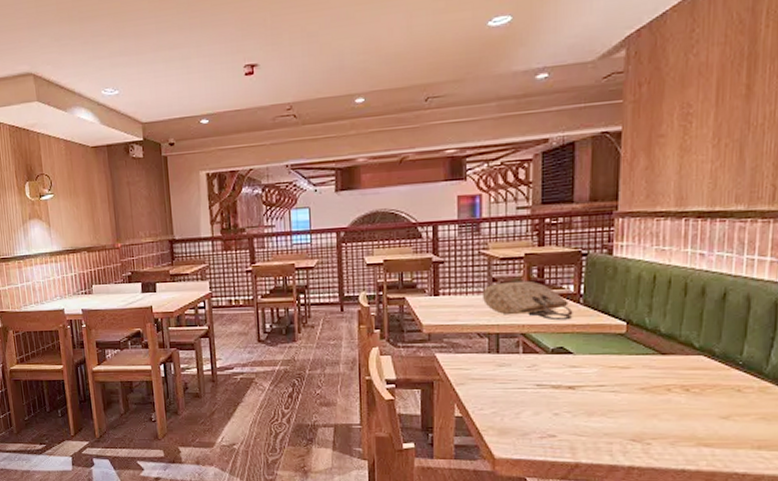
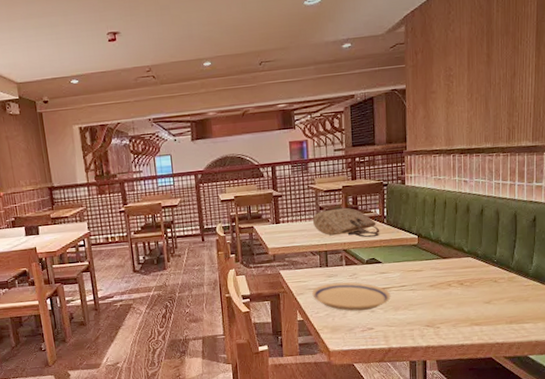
plate: none [476,374,583,412] -> present [312,282,391,311]

